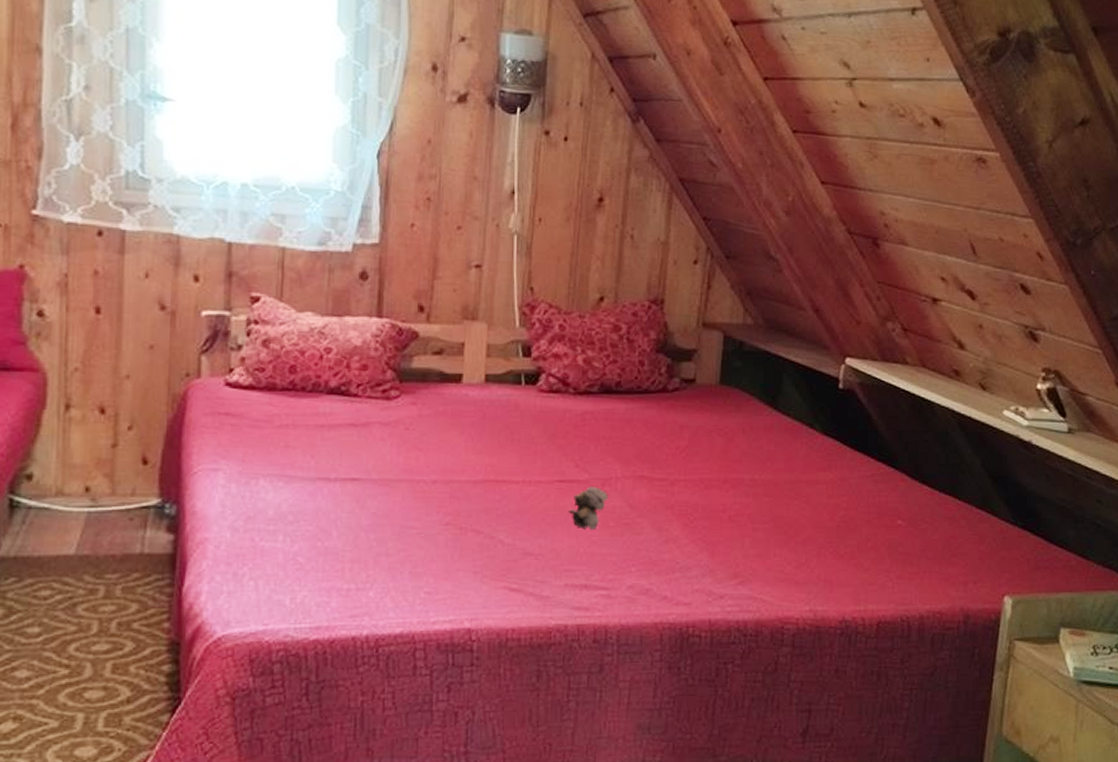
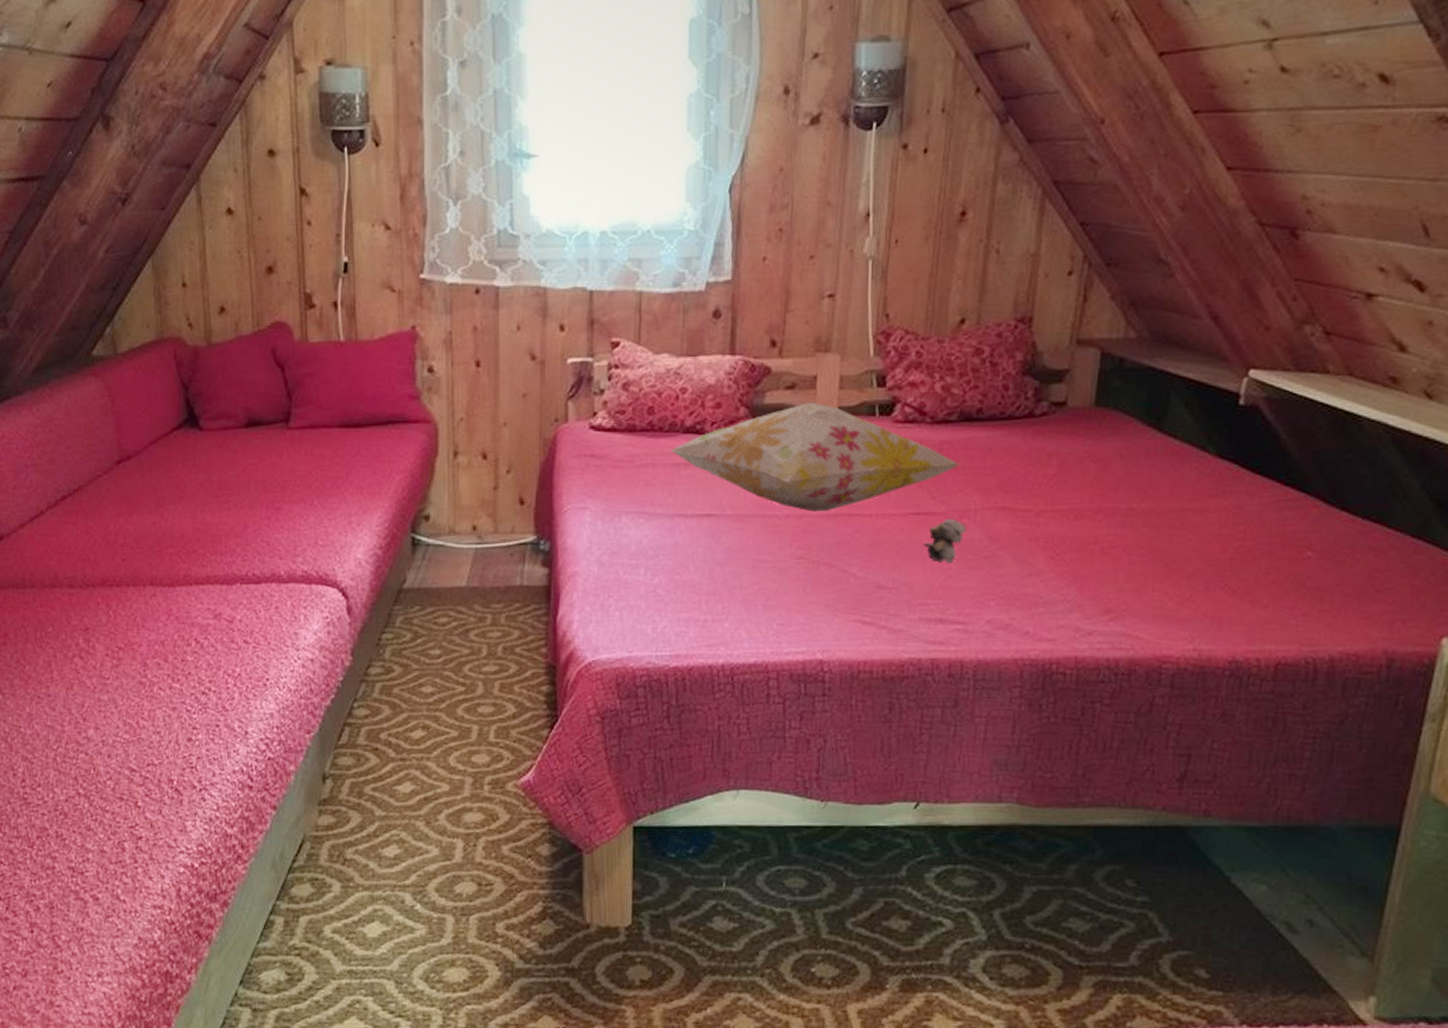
decorative pillow: none [312,369,601,478] -> present [669,403,960,512]

